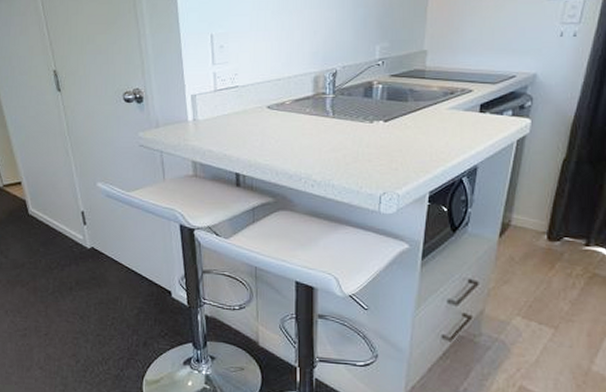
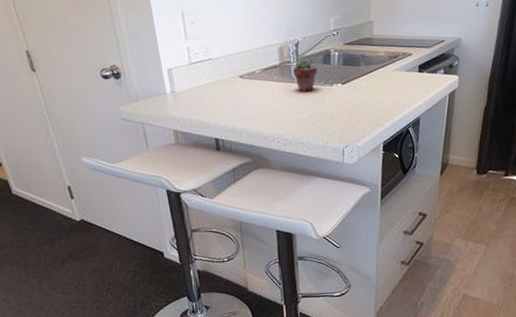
potted succulent: none [328,90,356,128] -> present [293,58,317,92]

